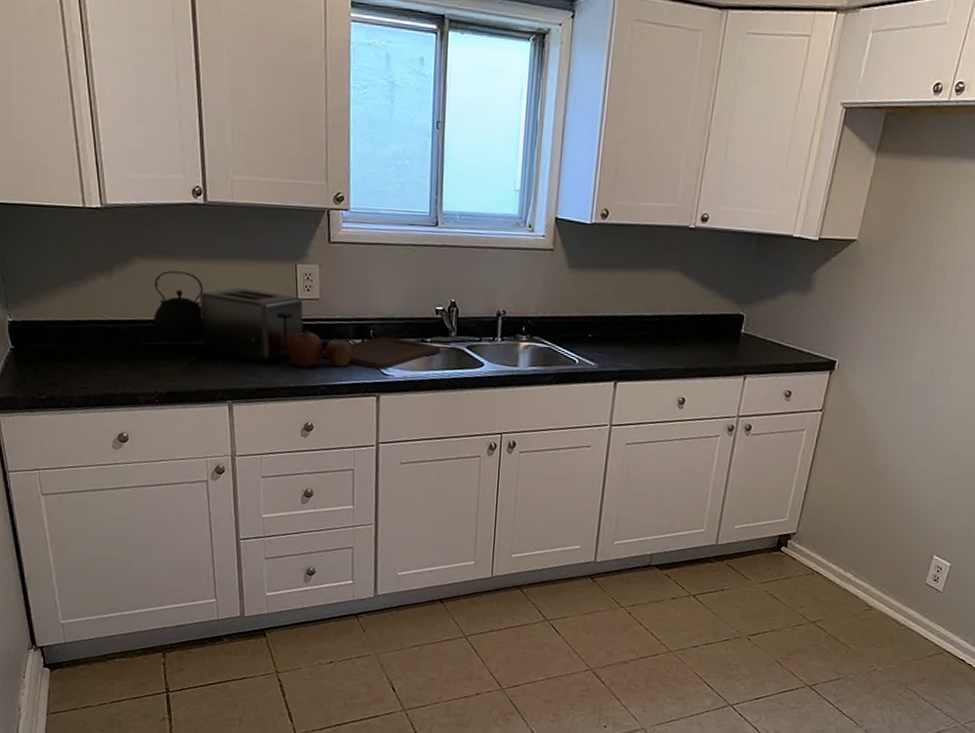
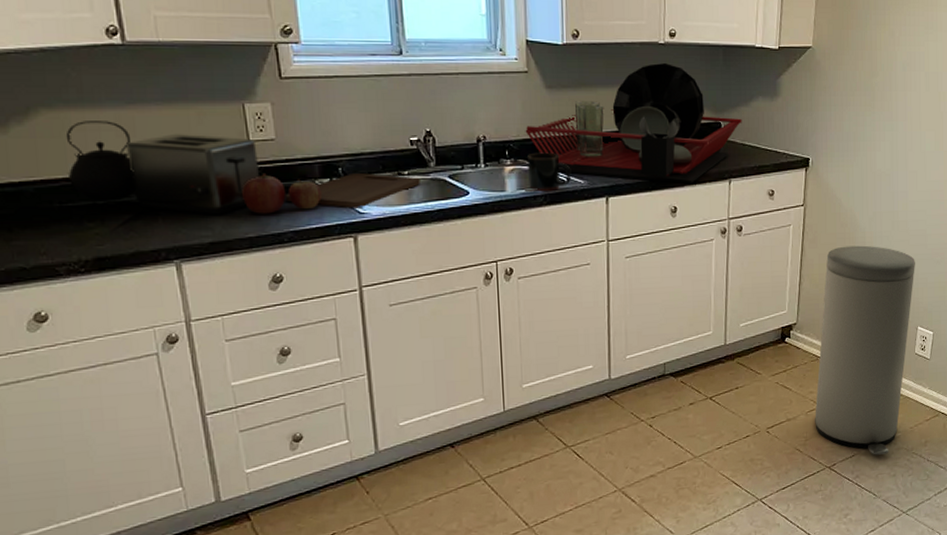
mug: none [540,331,584,370] -> present [526,152,572,191]
dish rack: none [543,248,767,376] -> present [525,63,742,184]
pedal bin: none [801,458,942,684] -> present [815,245,915,455]

